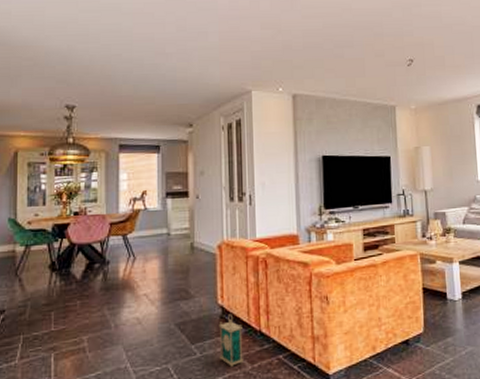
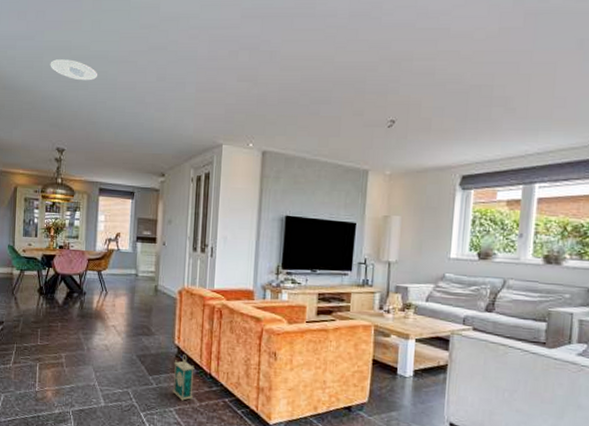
recessed light: none [53,12,111,34] -> present [50,59,98,81]

